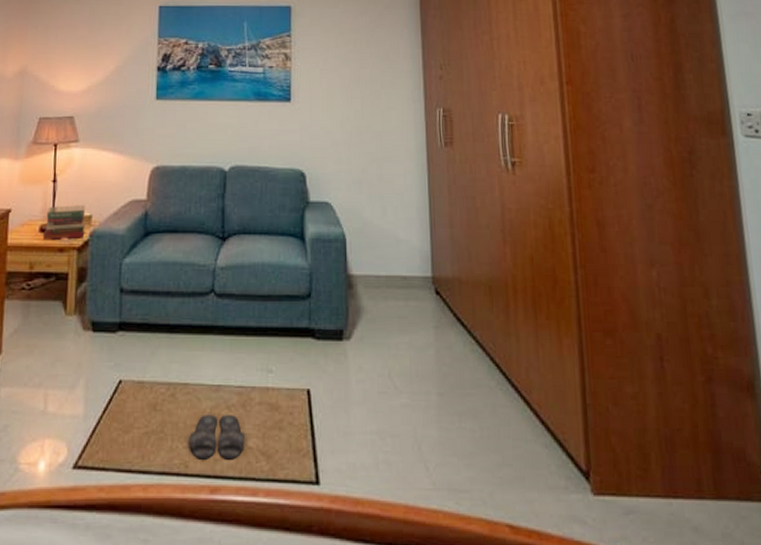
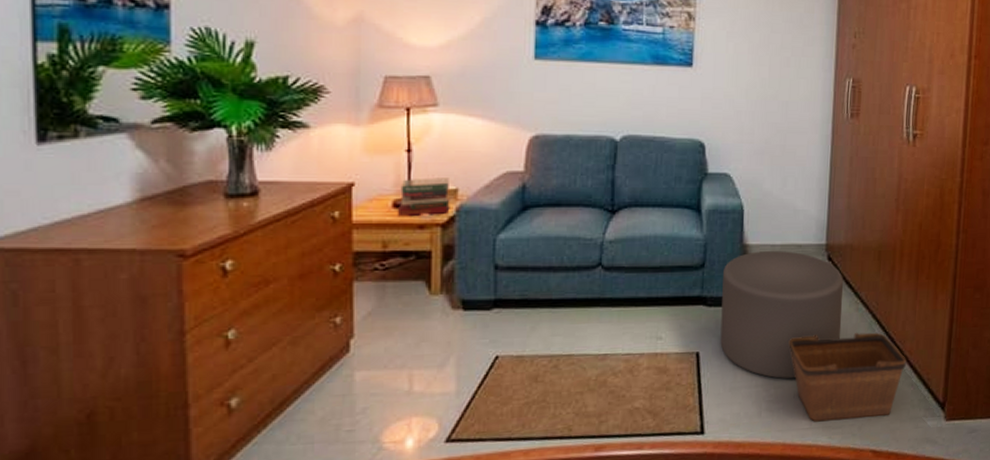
slippers: present [189,413,246,460] -> none [573,379,633,423]
pouf: none [330,282,458,427] -> present [720,251,843,379]
bicycle basket: none [402,377,536,482] -> present [788,332,906,422]

